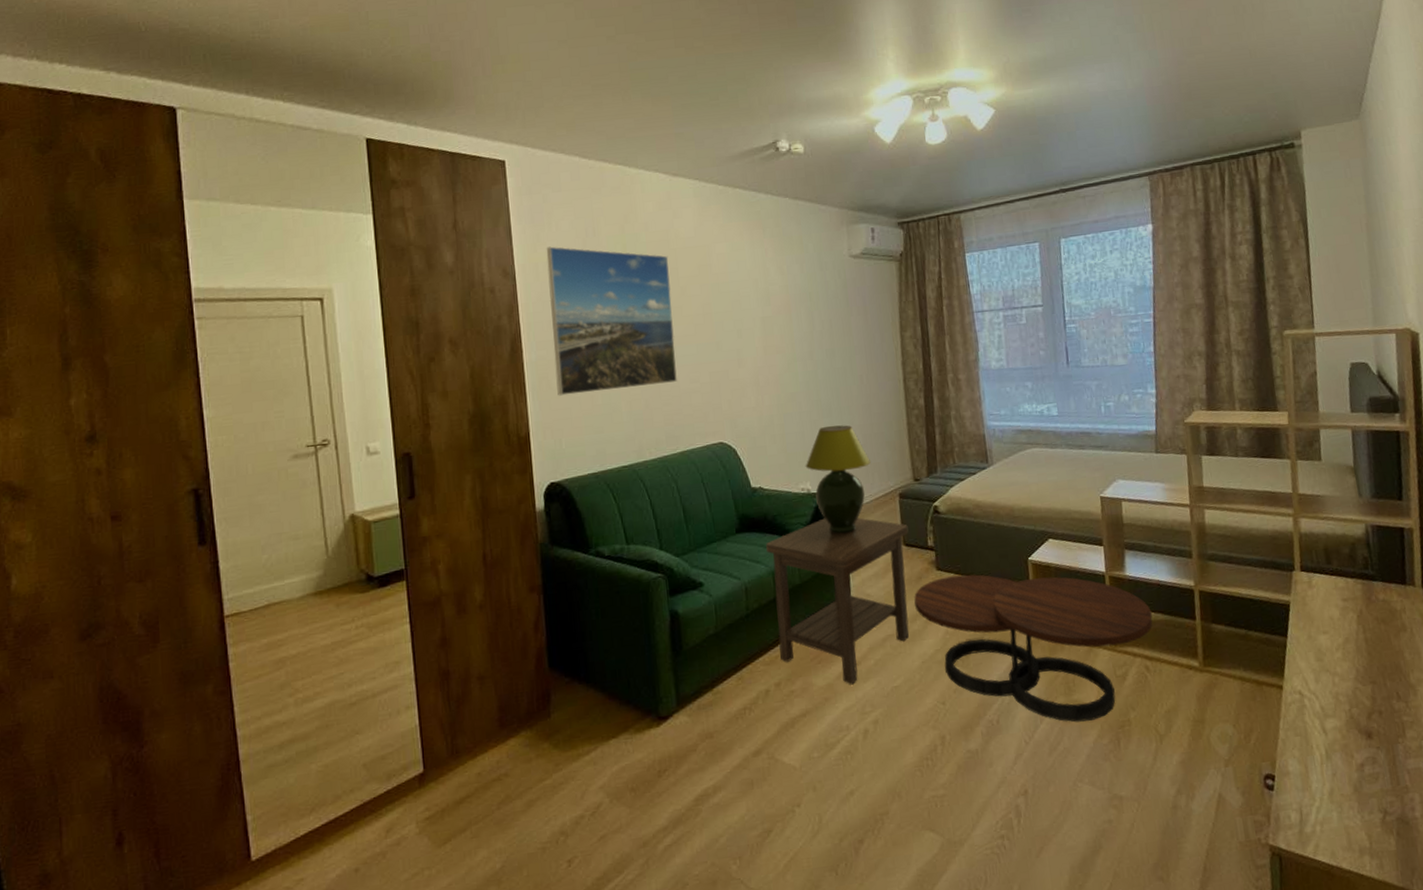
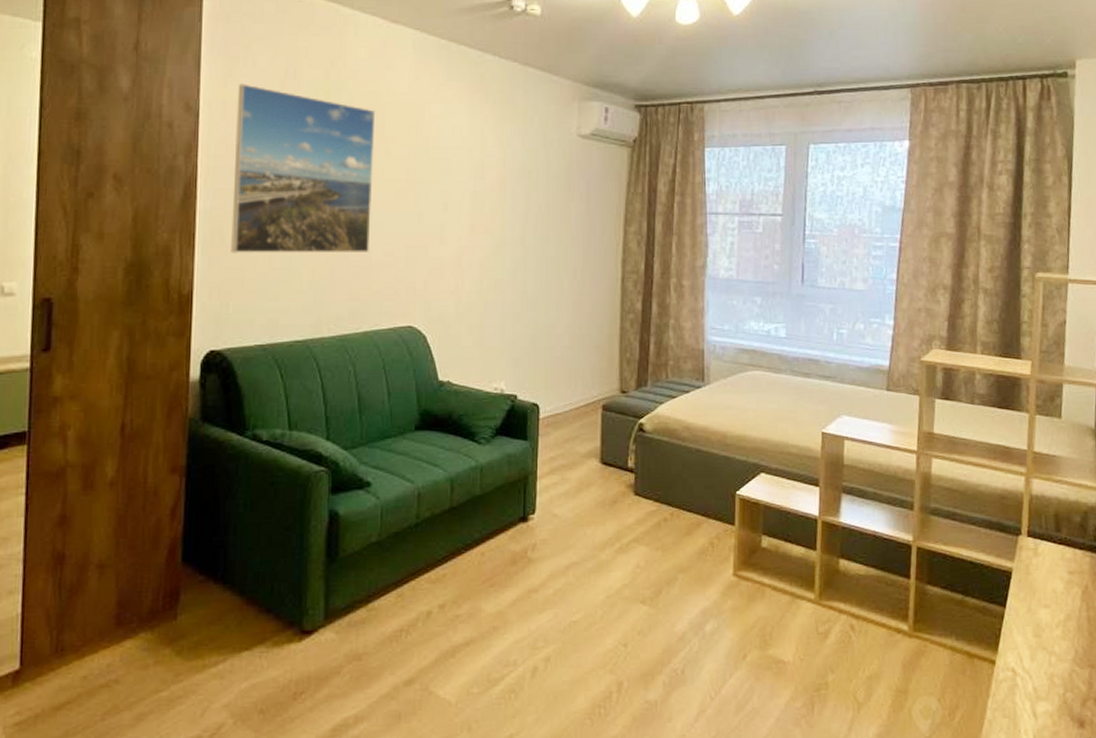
side table: present [766,517,909,684] -> none [447,423,608,614]
table lamp: present [805,425,871,534] -> none [501,321,575,443]
coffee table: present [914,574,1153,722] -> none [606,503,864,680]

